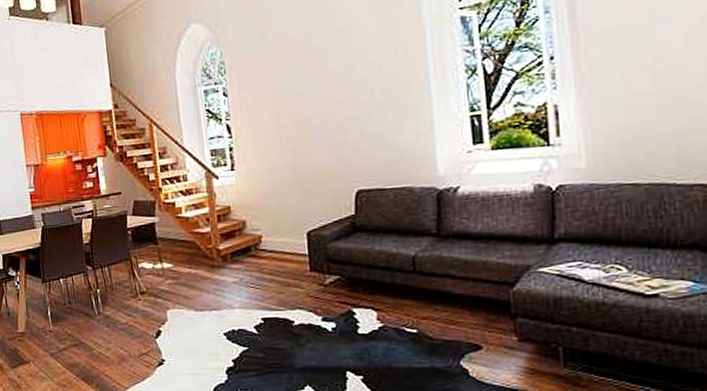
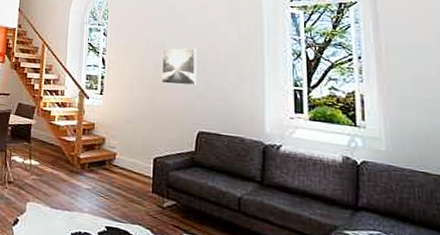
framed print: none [299,88,349,141] -> present [161,48,197,86]

